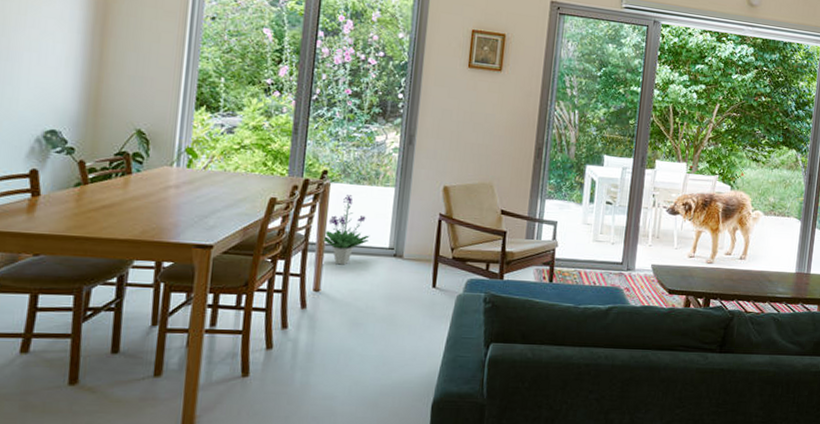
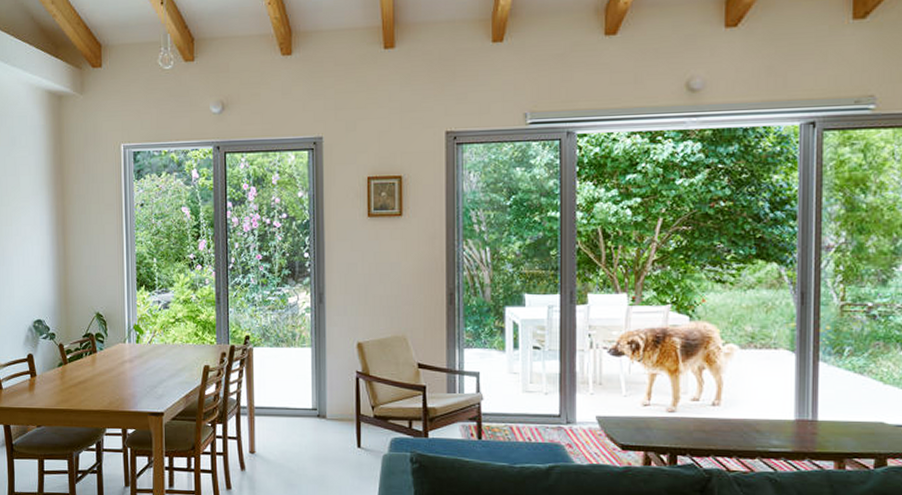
potted plant: present [322,195,370,265] -> none [252,358,294,427]

